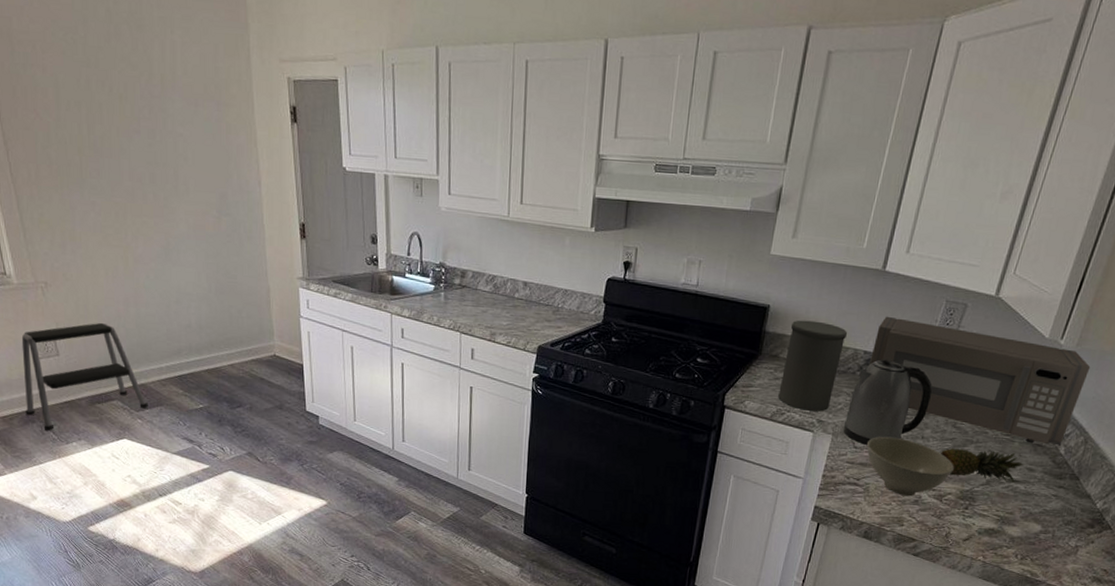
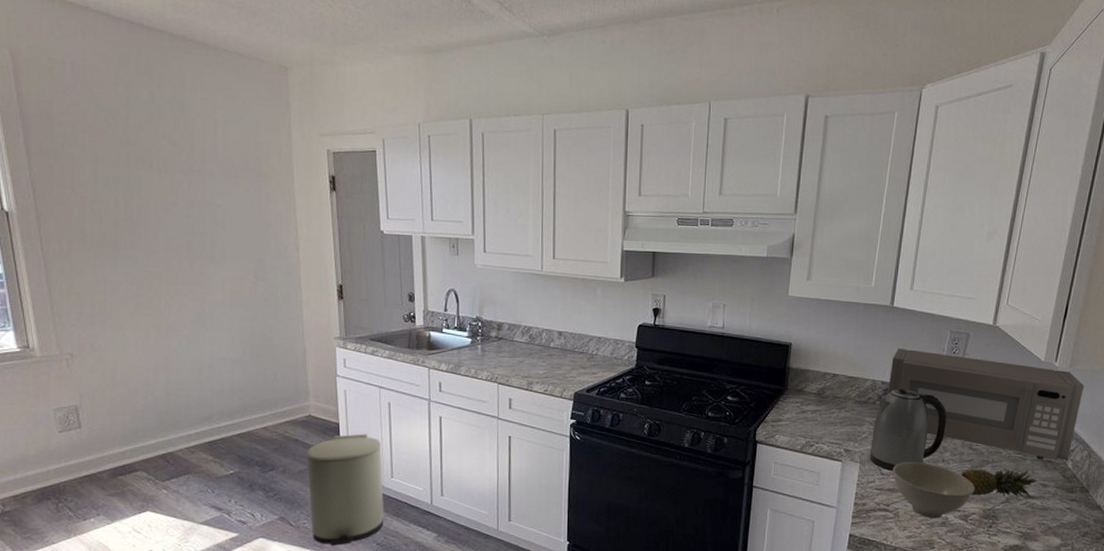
step stool: present [21,322,148,432] -> none [40,391,175,509]
pedal bin: none [272,375,347,483] -> present [306,433,384,546]
canister: present [778,320,848,412] -> none [806,355,865,441]

